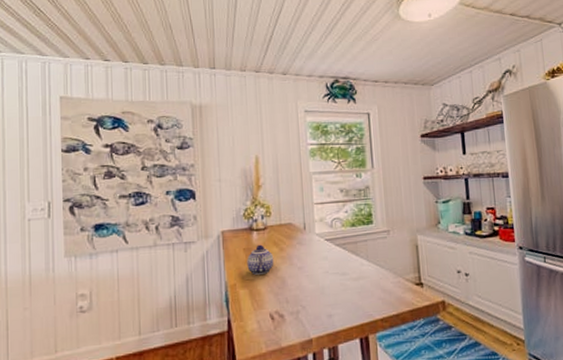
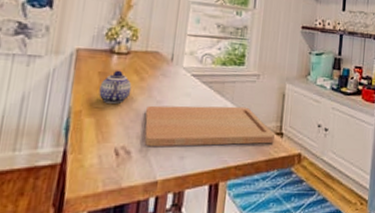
cutting board: none [290,262,415,309] -> present [144,105,275,147]

